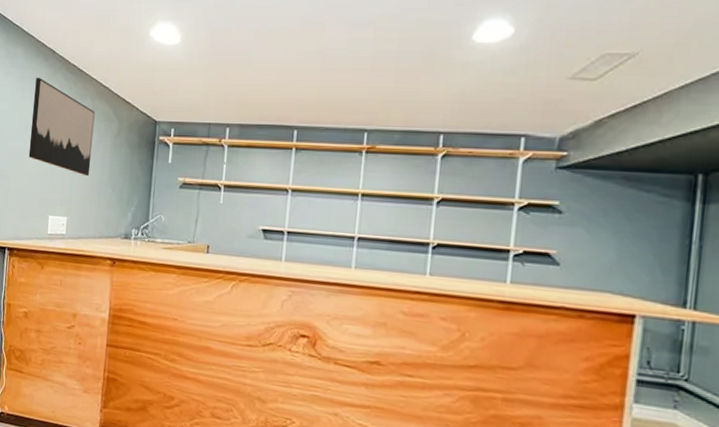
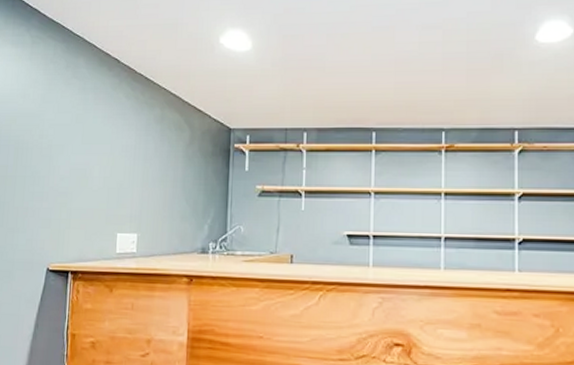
wall art: present [28,77,95,177] -> none [93,87,165,189]

